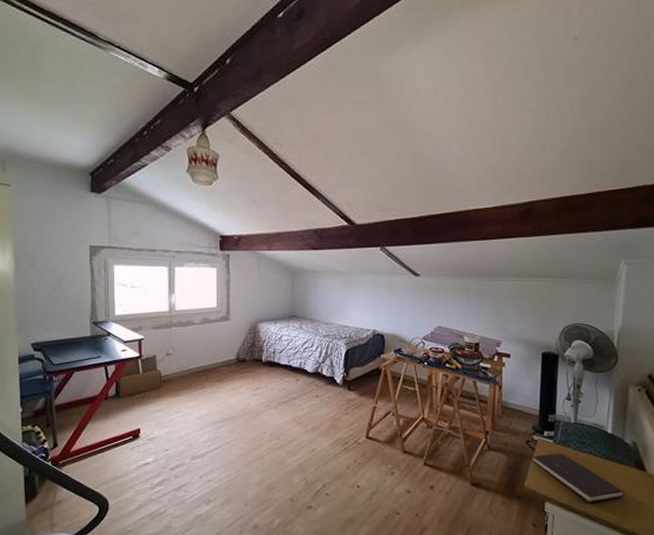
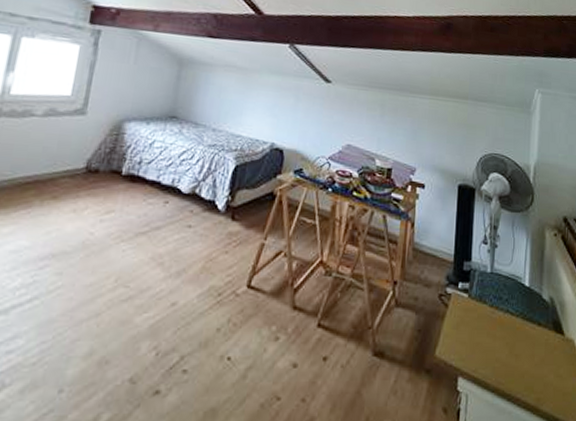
hardcover book: present [532,453,625,503] -> none [445,310,543,377]

